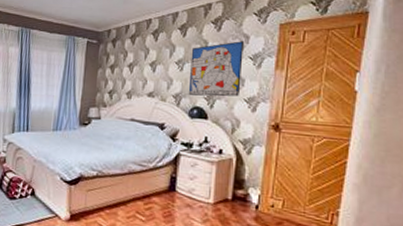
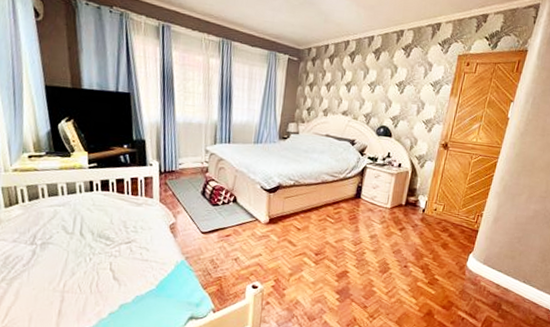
wall art: present [188,41,245,97] -> none [377,68,428,118]

